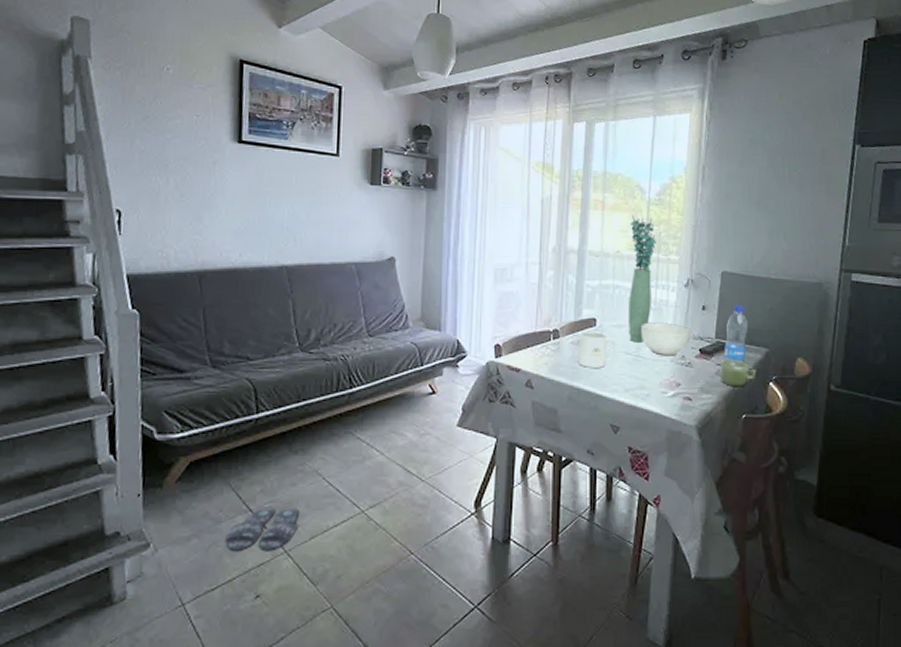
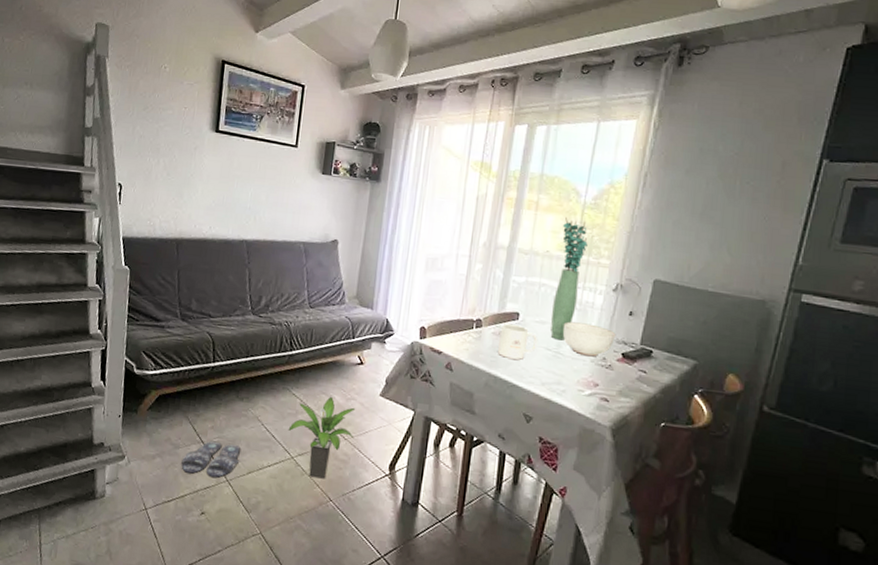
potted plant: none [355,435,433,531] -> present [288,397,356,479]
cup: present [719,359,757,387] -> none [641,366,682,396]
bottle: present [723,305,749,363] -> none [646,314,678,372]

